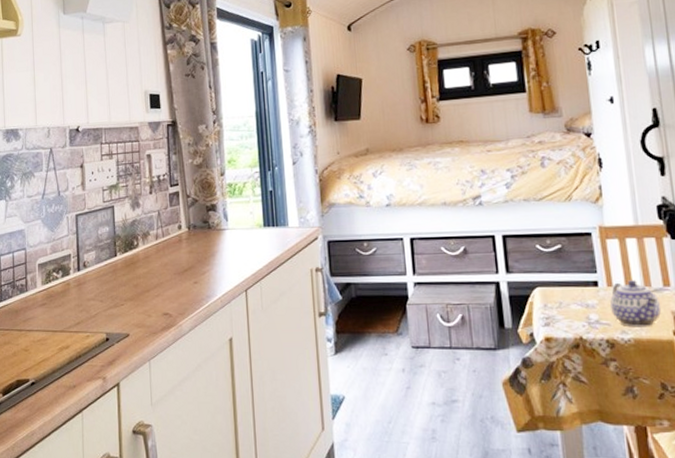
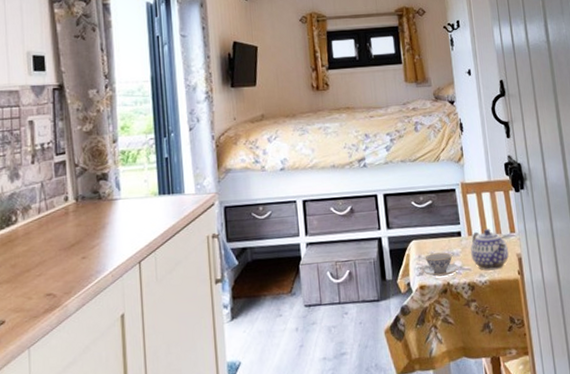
teacup: none [547,303,595,330] -> present [421,252,459,277]

